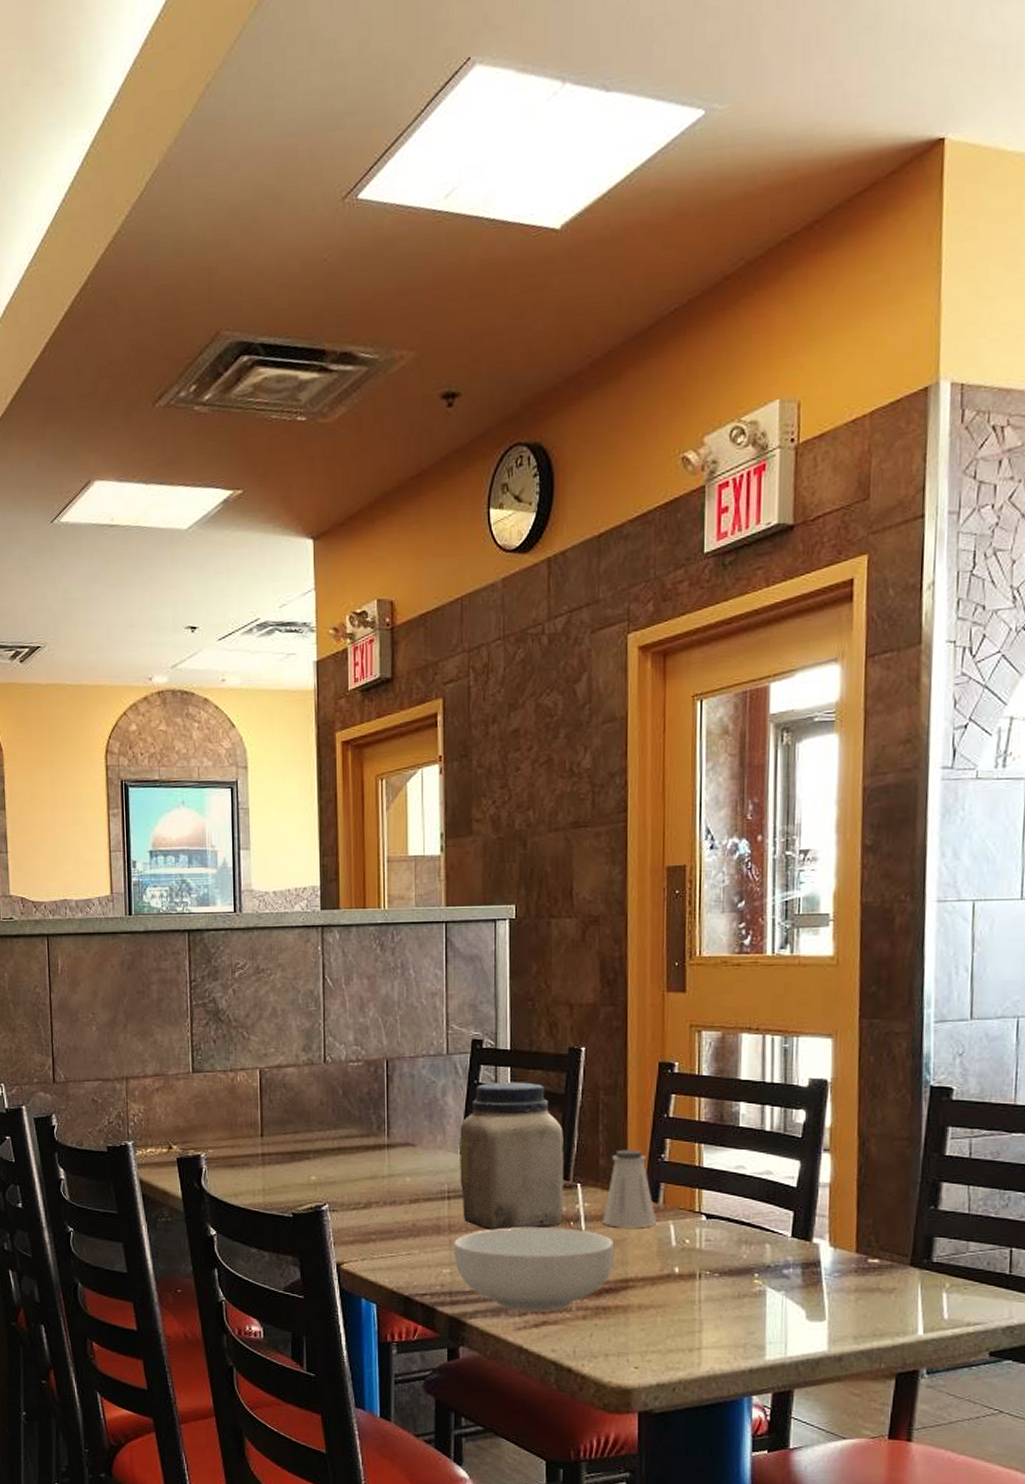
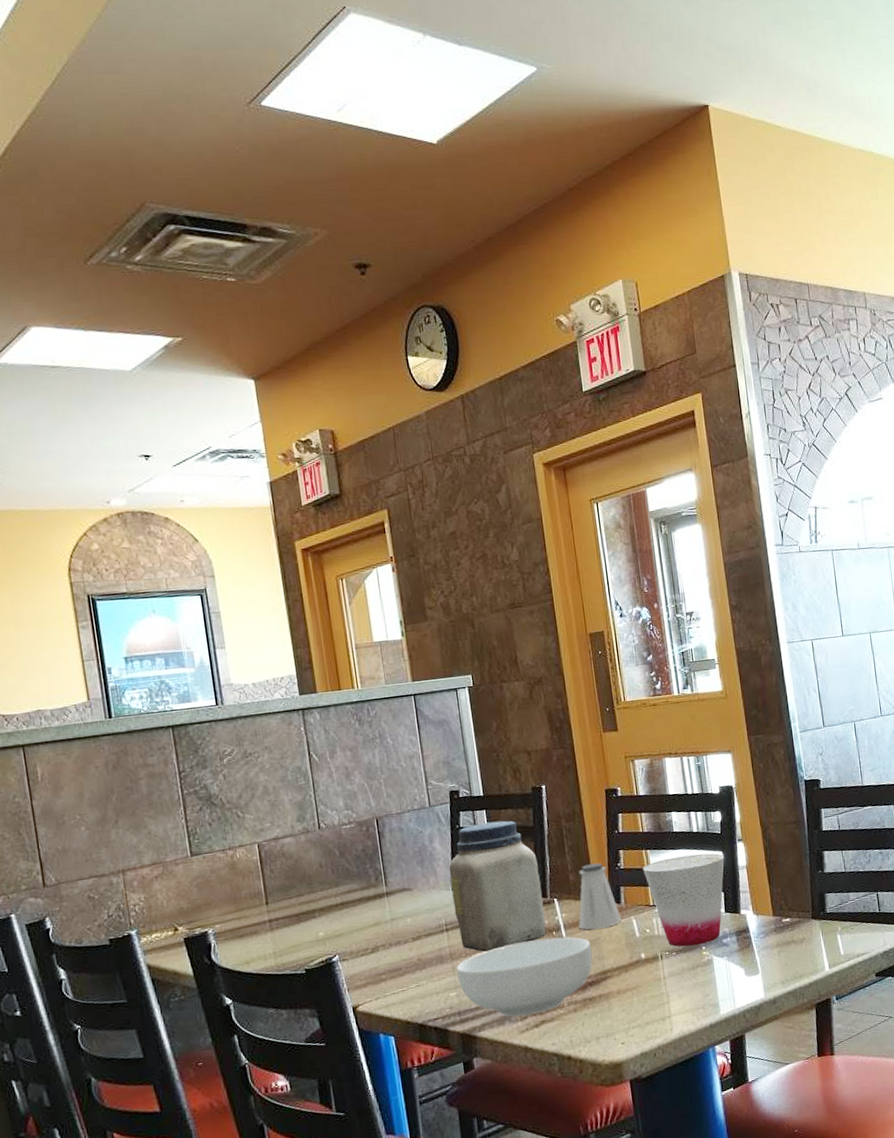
cup: none [692,1158,802,1271] -> present [643,853,725,947]

